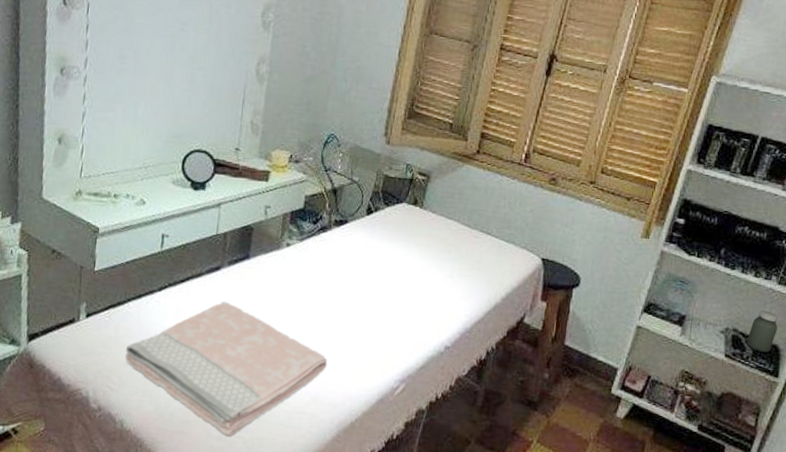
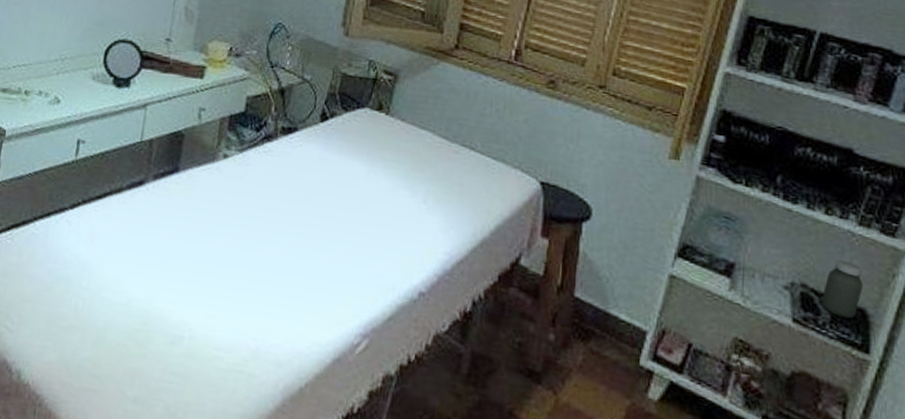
towel: present [125,301,328,436] -> none [27,224,271,399]

